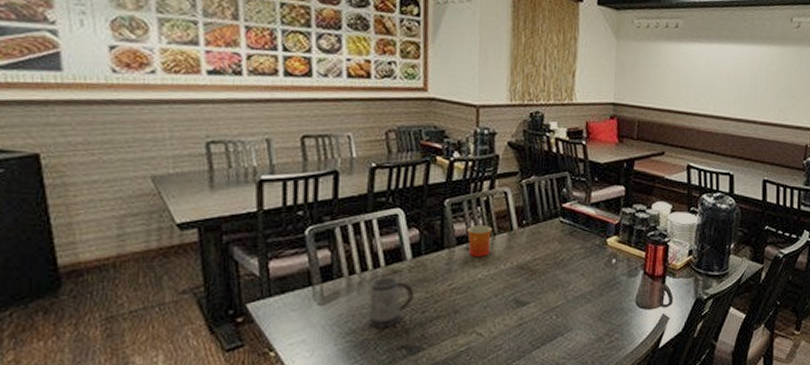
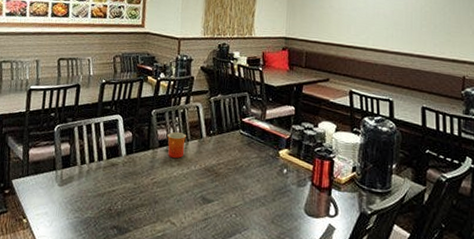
mug: present [369,276,414,328] -> none [92,168,126,209]

